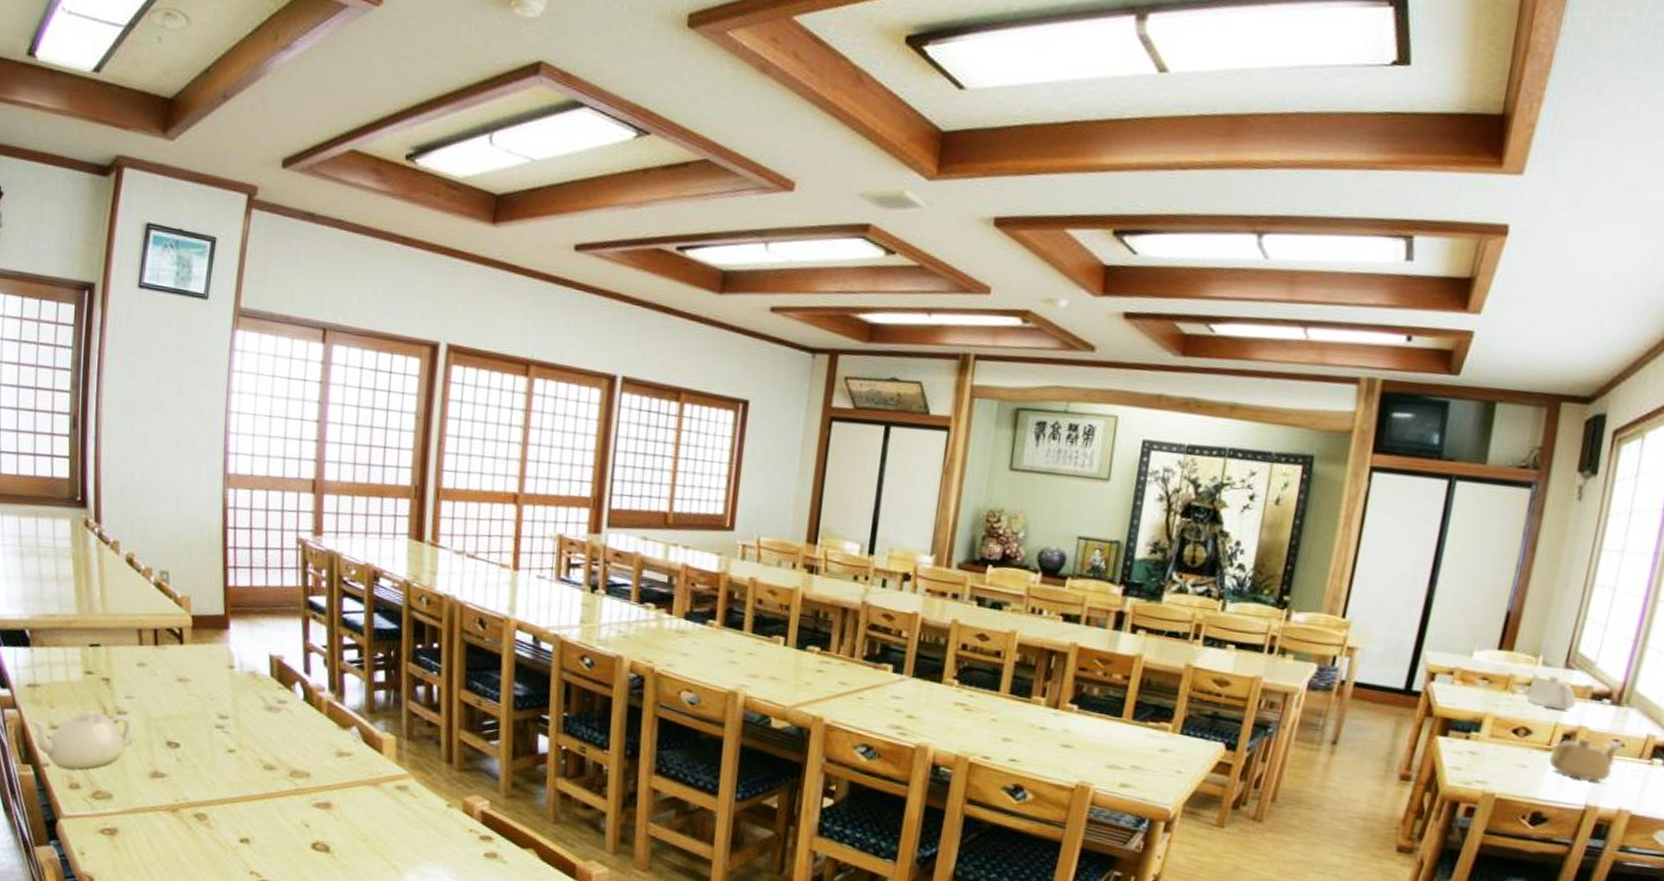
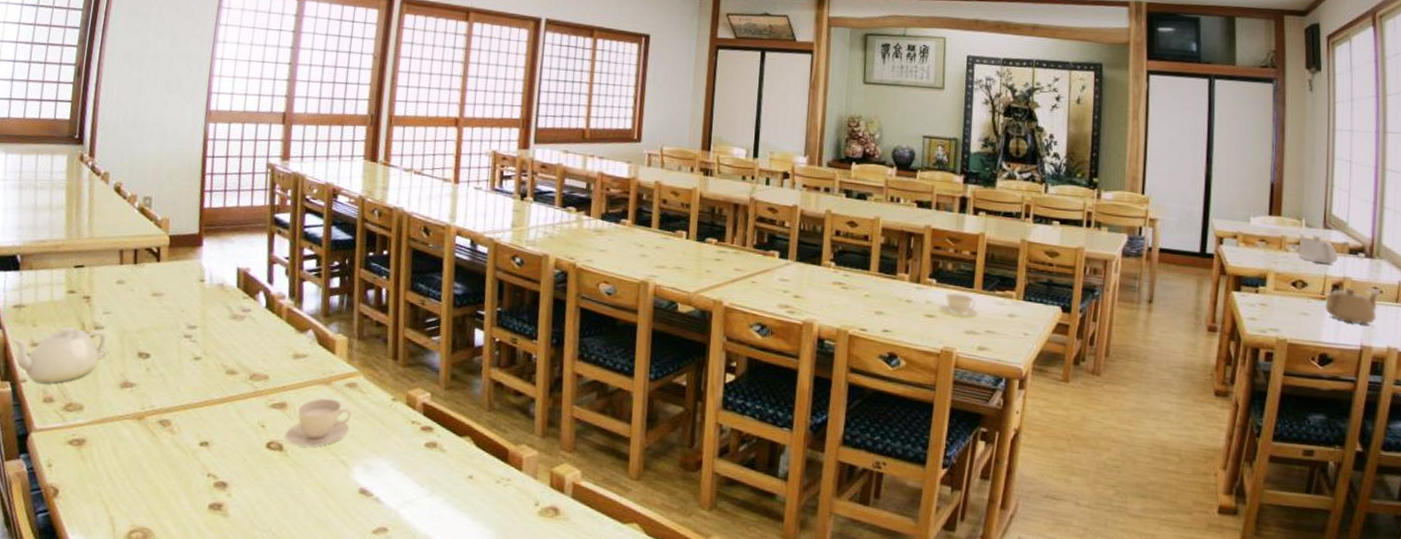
teacup: none [331,800,403,850] -> present [285,398,351,447]
teacup: none [1078,721,1124,750] -> present [939,293,978,317]

